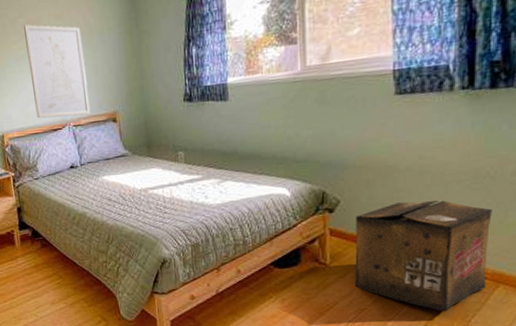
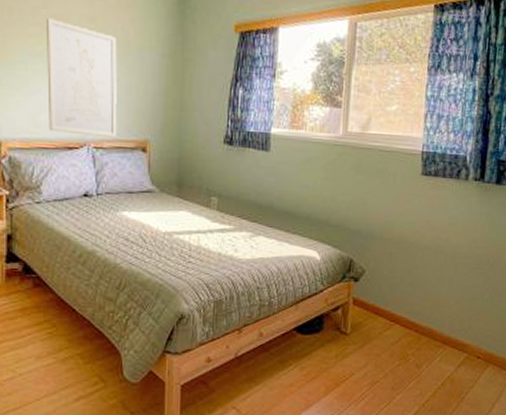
cardboard box: present [355,199,492,312] -> none [371,279,489,388]

